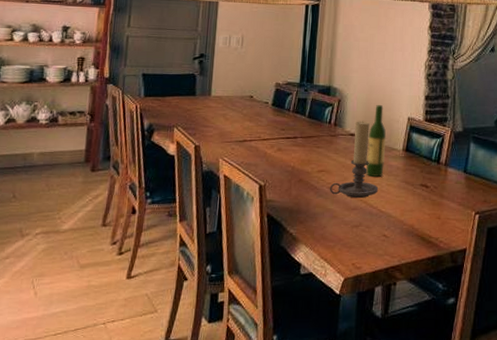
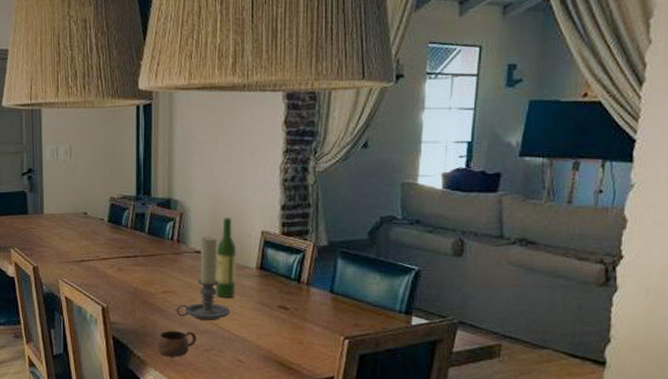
cup: none [309,208,347,233] -> present [157,331,196,357]

